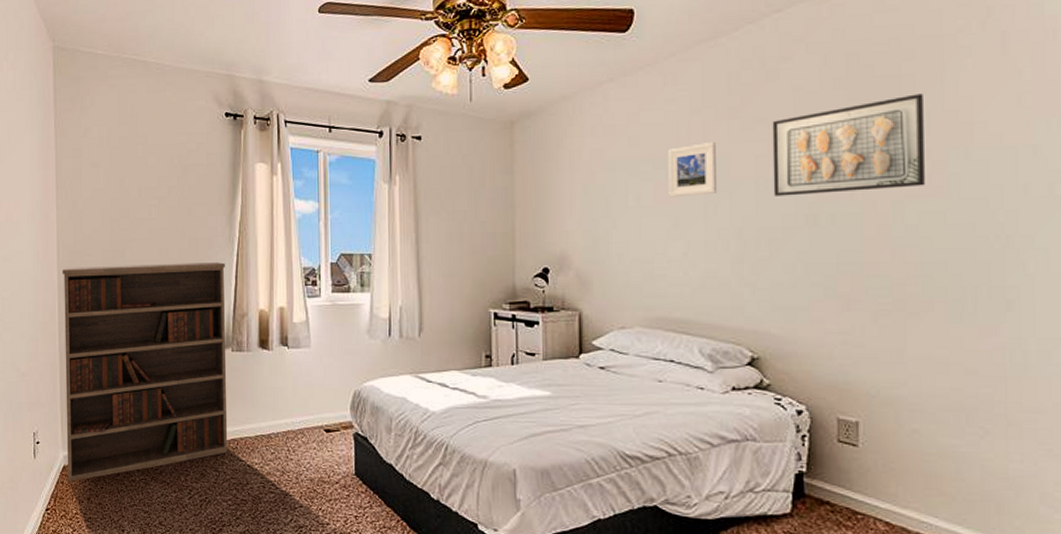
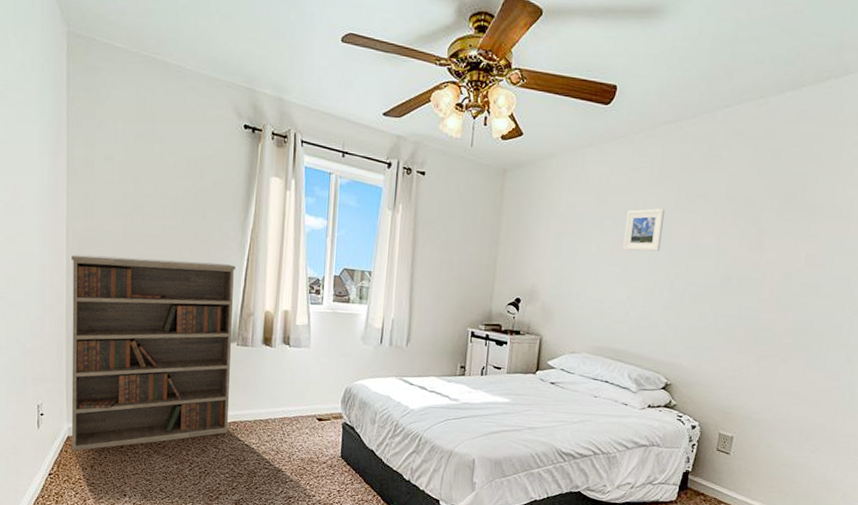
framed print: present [772,93,925,196] -> none [701,190,821,263]

